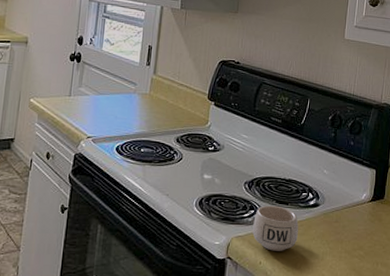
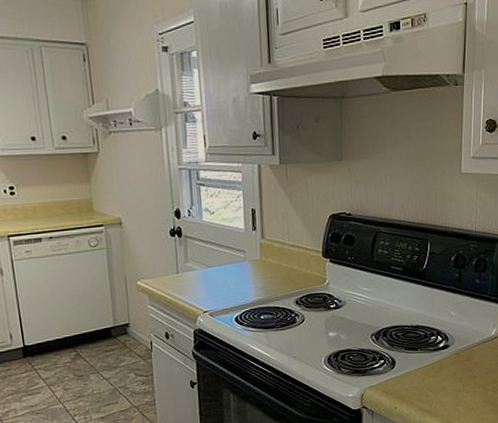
mug: present [252,205,299,251] -> none [384,352,430,395]

